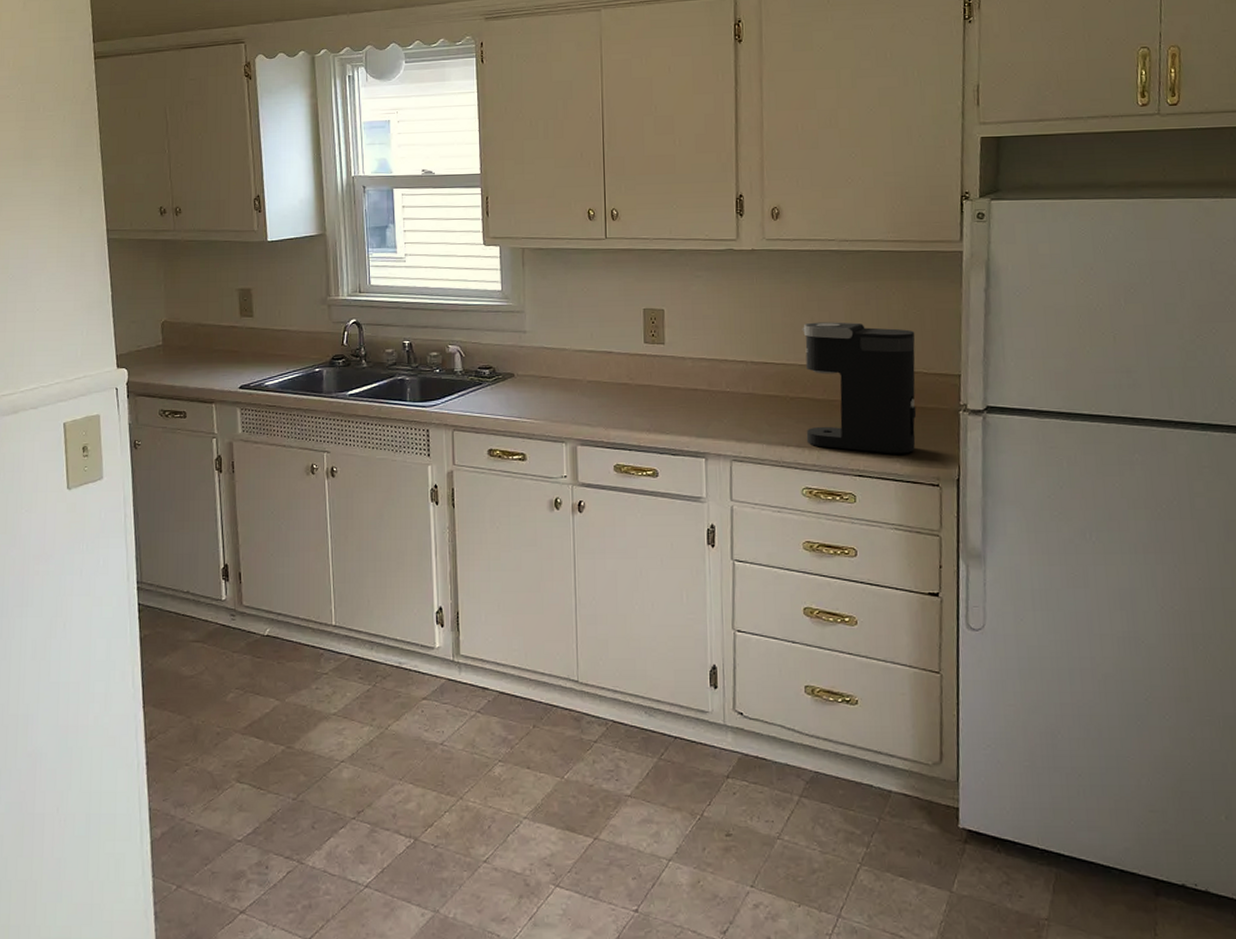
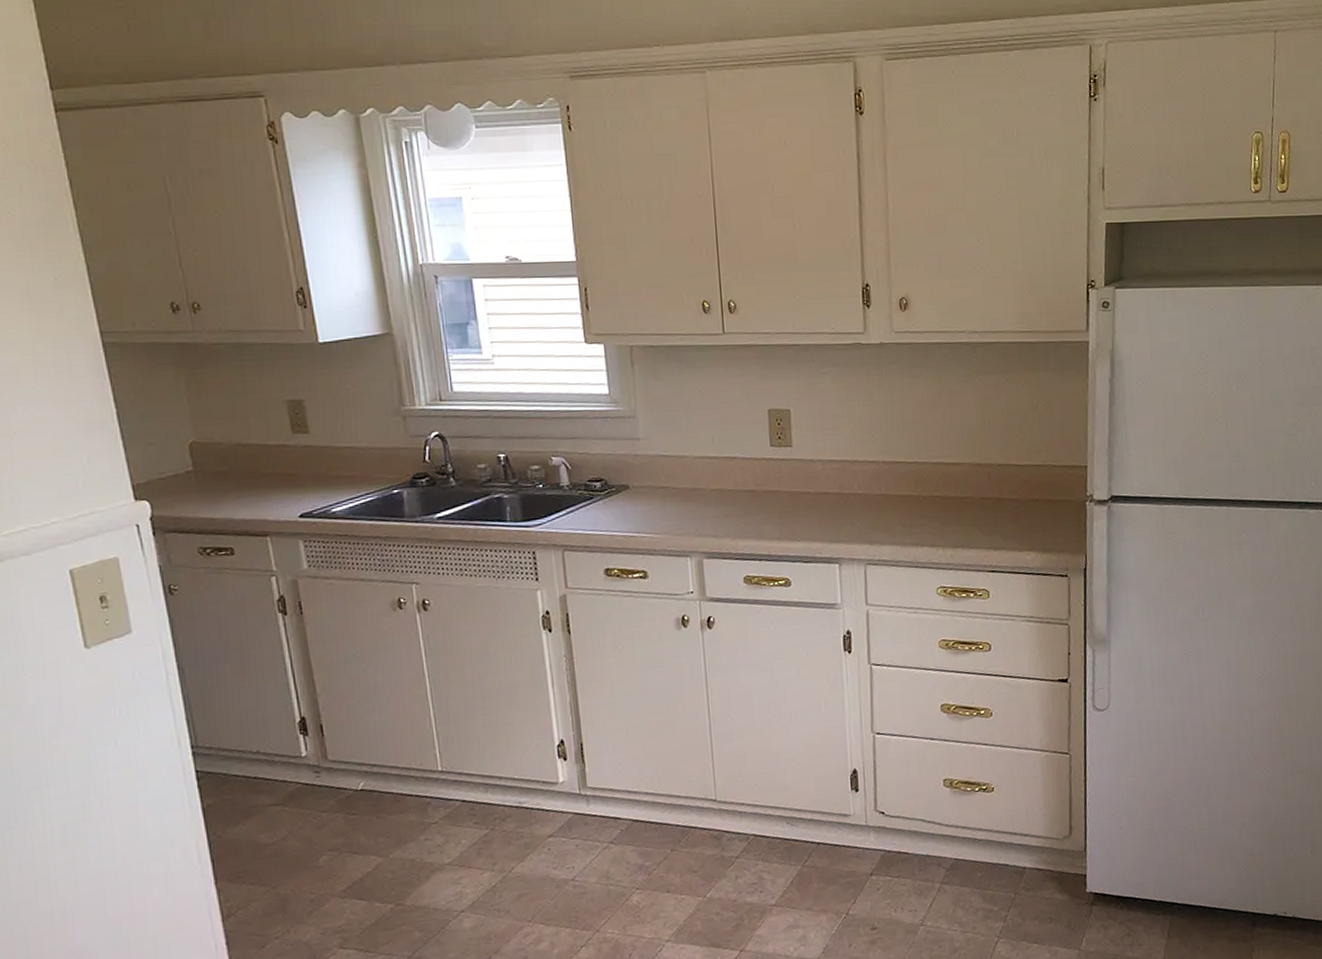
coffee maker: present [802,322,917,454] -> none [933,417,1046,548]

